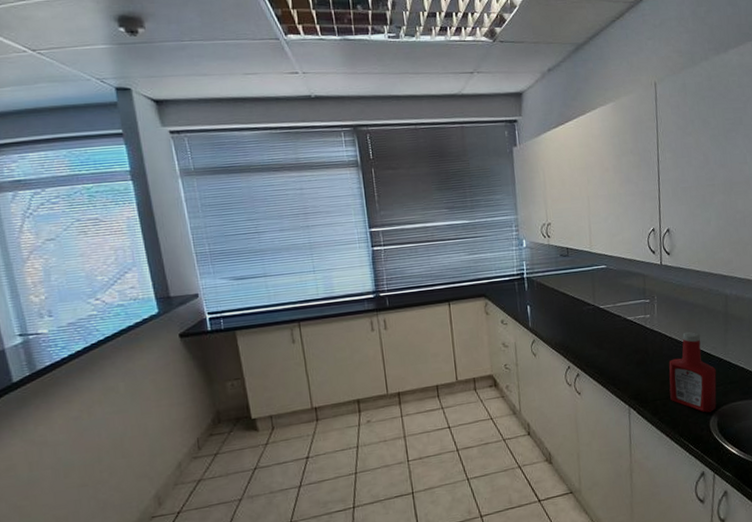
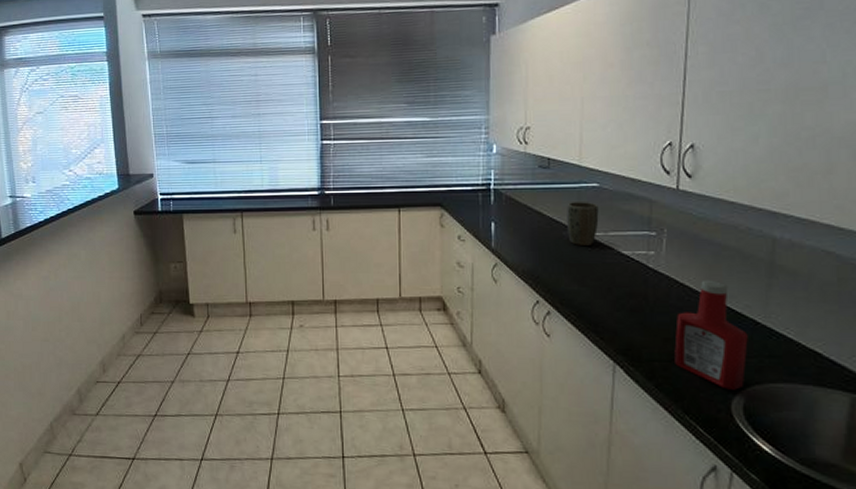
plant pot: none [584,281,609,317] -> present [567,202,599,245]

